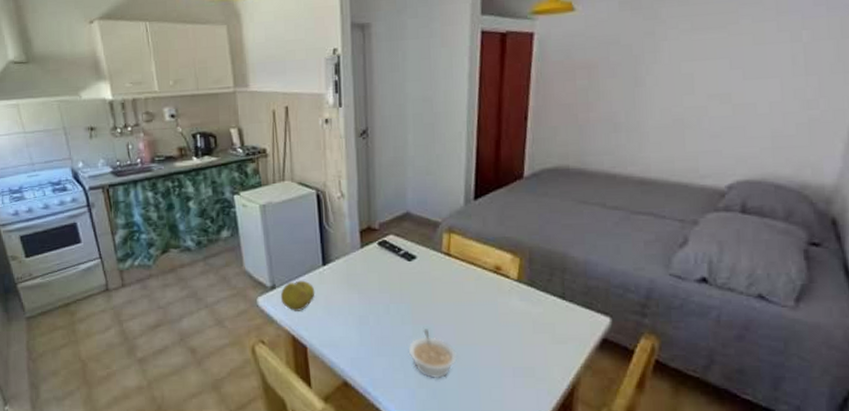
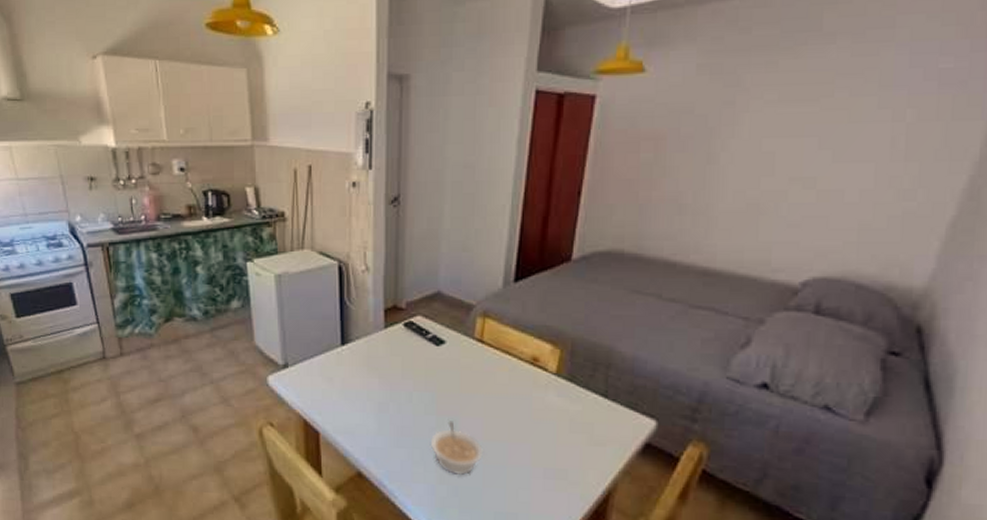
fruit: present [280,280,315,311] -> none [293,360,332,394]

